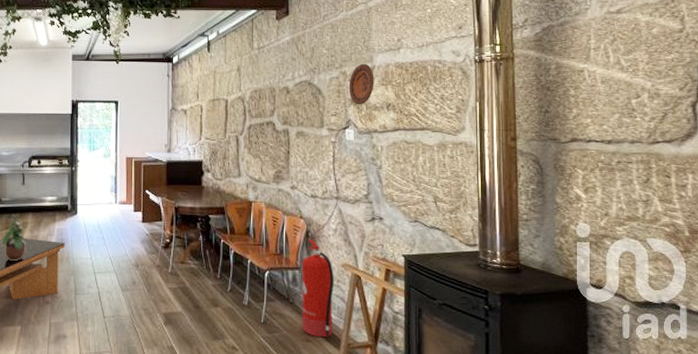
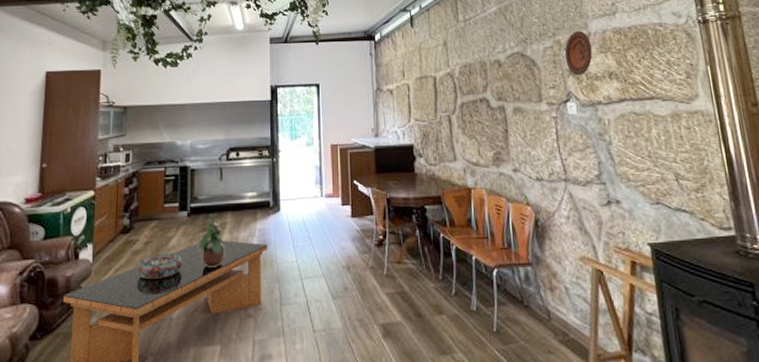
fire extinguisher: present [302,239,334,338] -> none [534,229,578,348]

